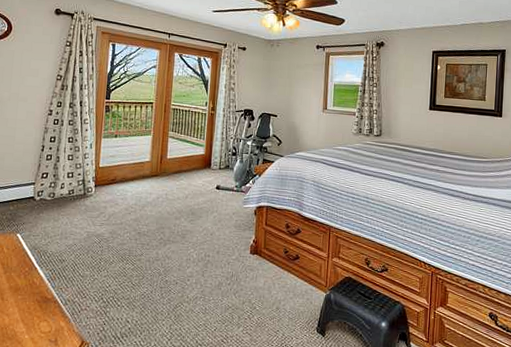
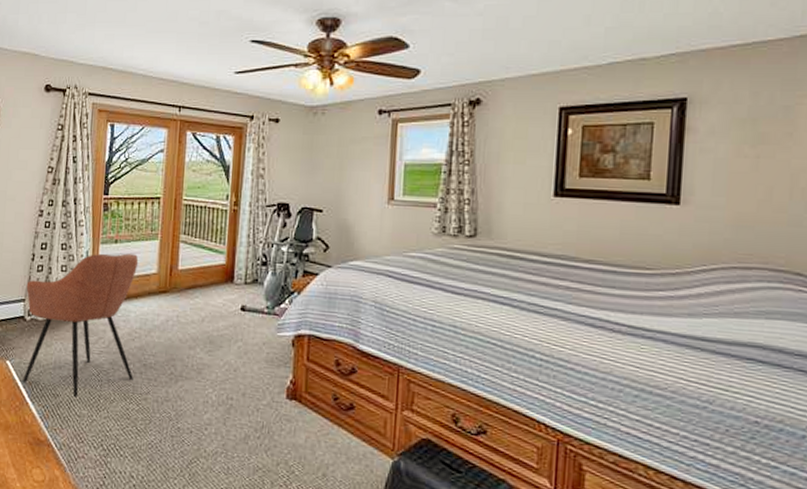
armchair: none [31,146,135,262] -> present [22,253,139,398]

